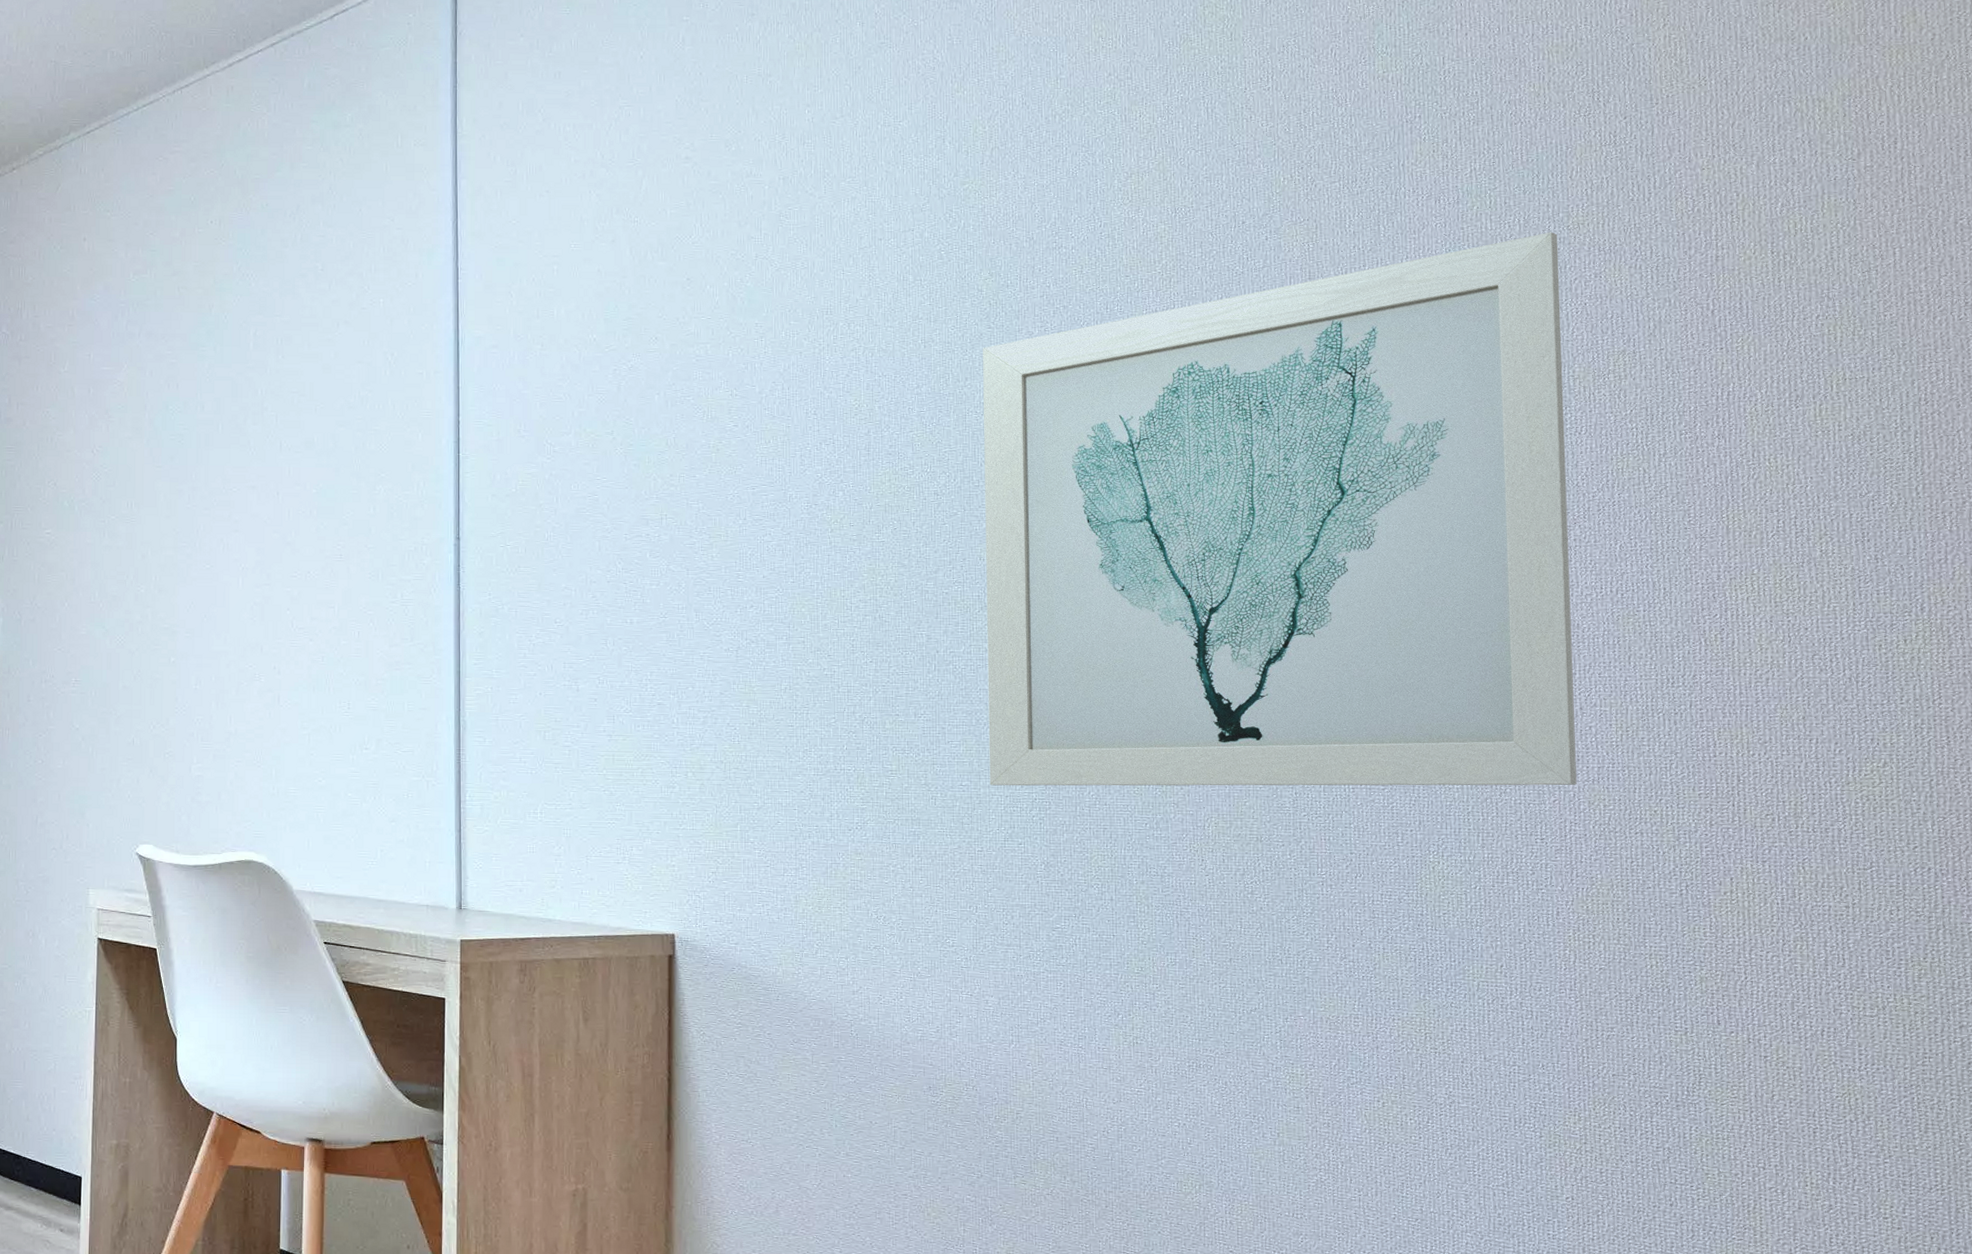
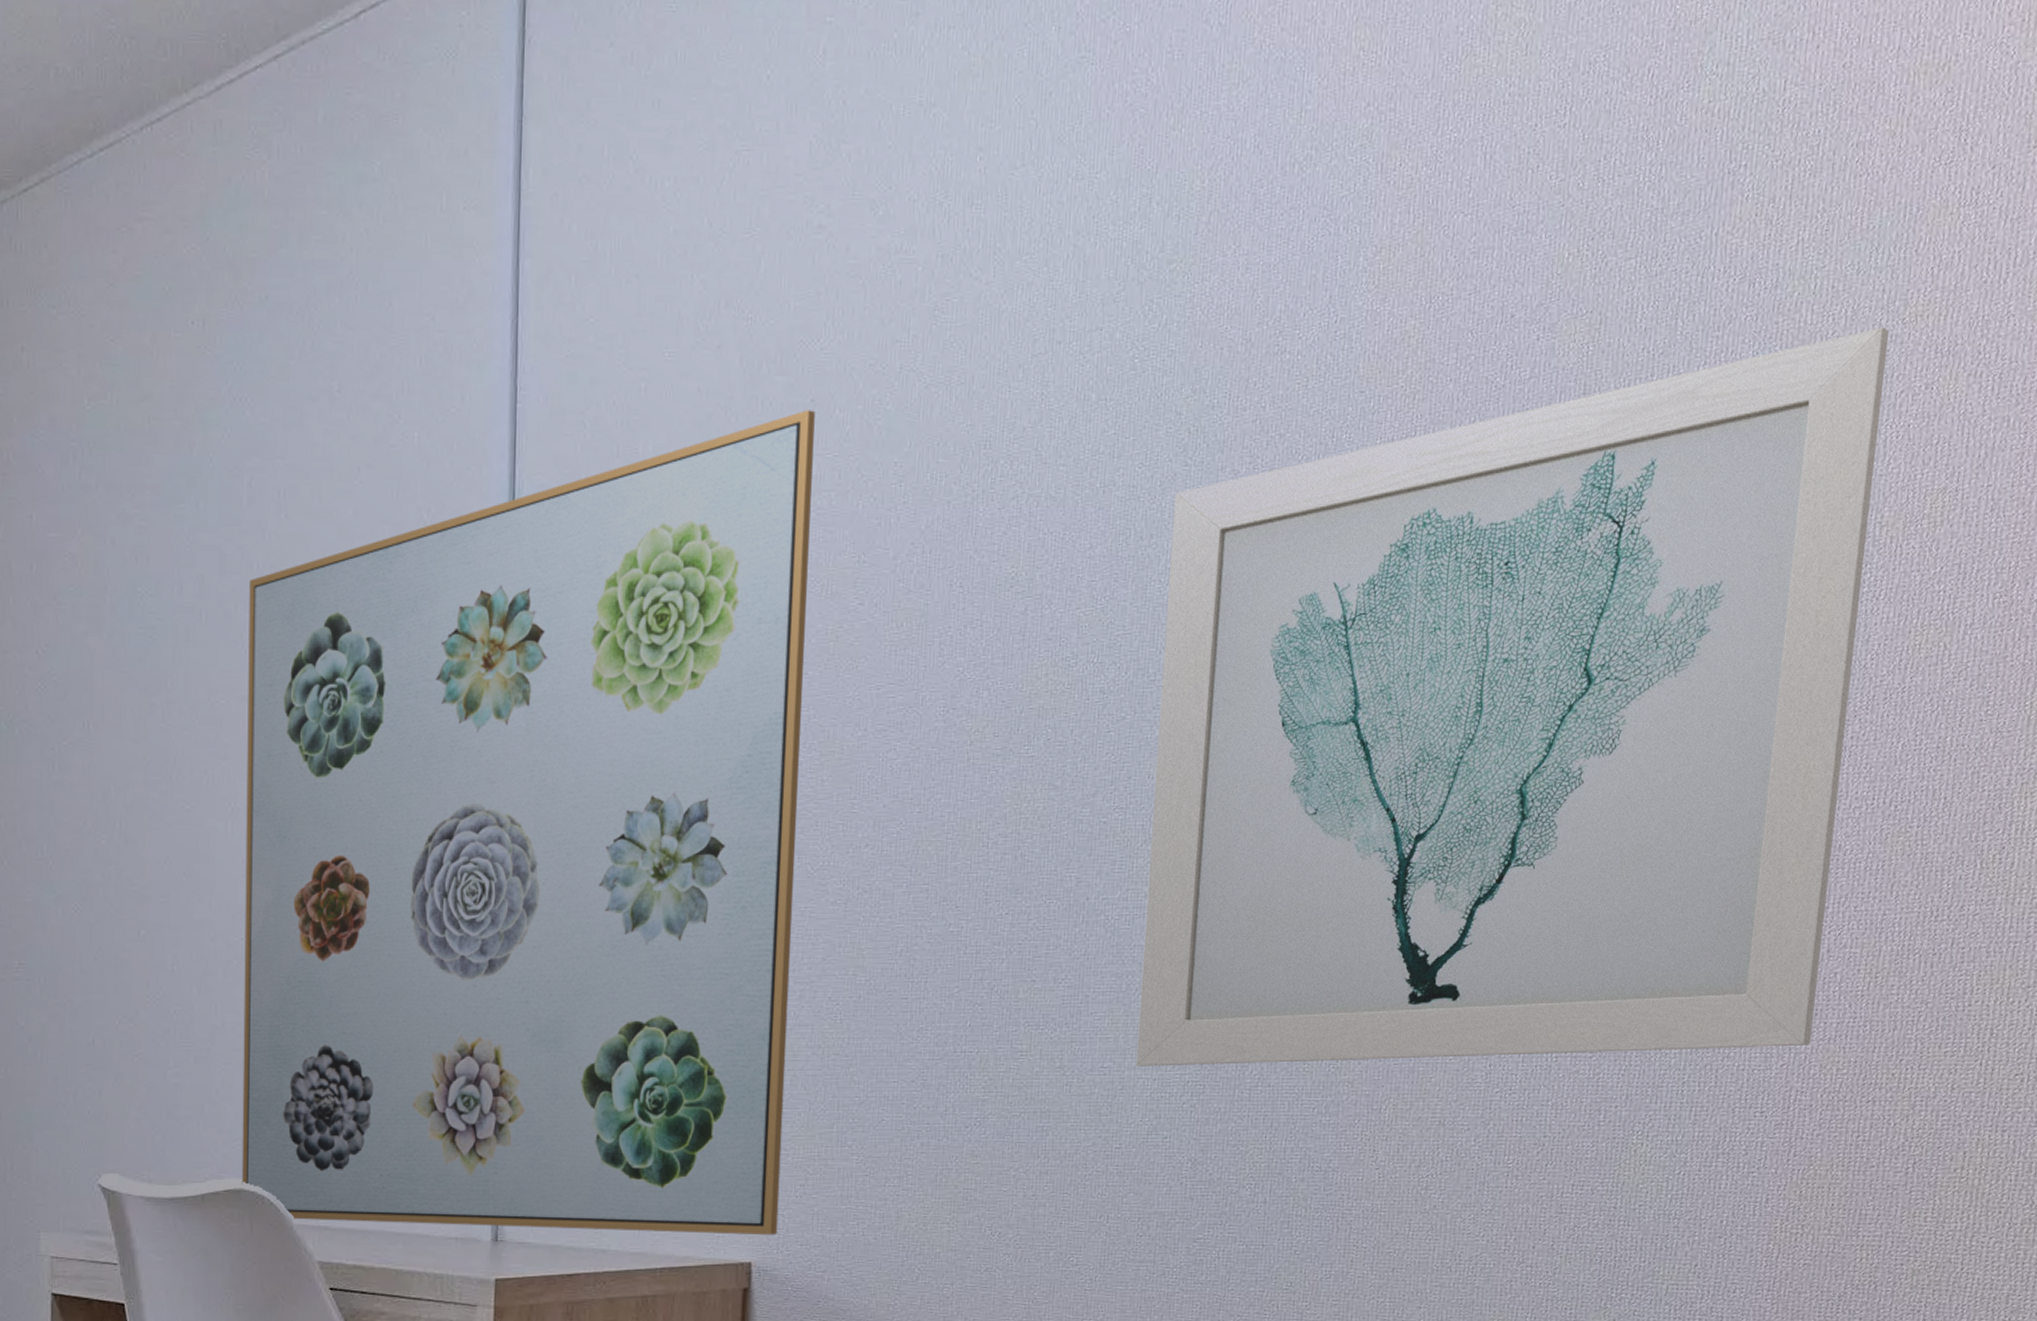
wall art: none [251,286,695,913] -> present [241,410,815,1236]

